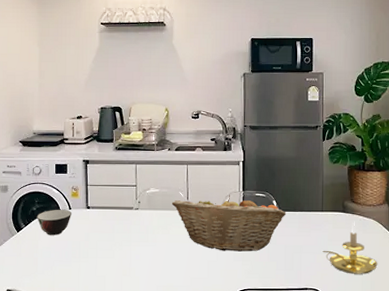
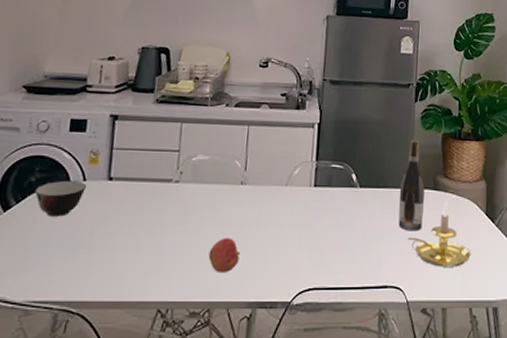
apple: none [165,250,189,276] -> present [208,238,240,272]
fruit basket: present [171,195,286,252] -> none [224,165,368,239]
wine bottle: none [313,172,335,246] -> present [398,139,425,231]

